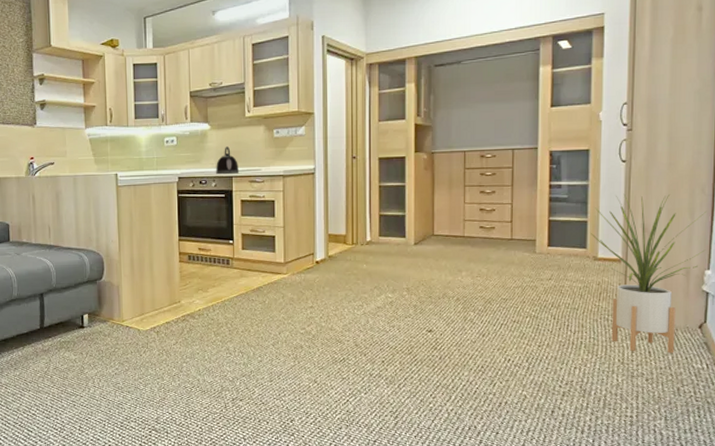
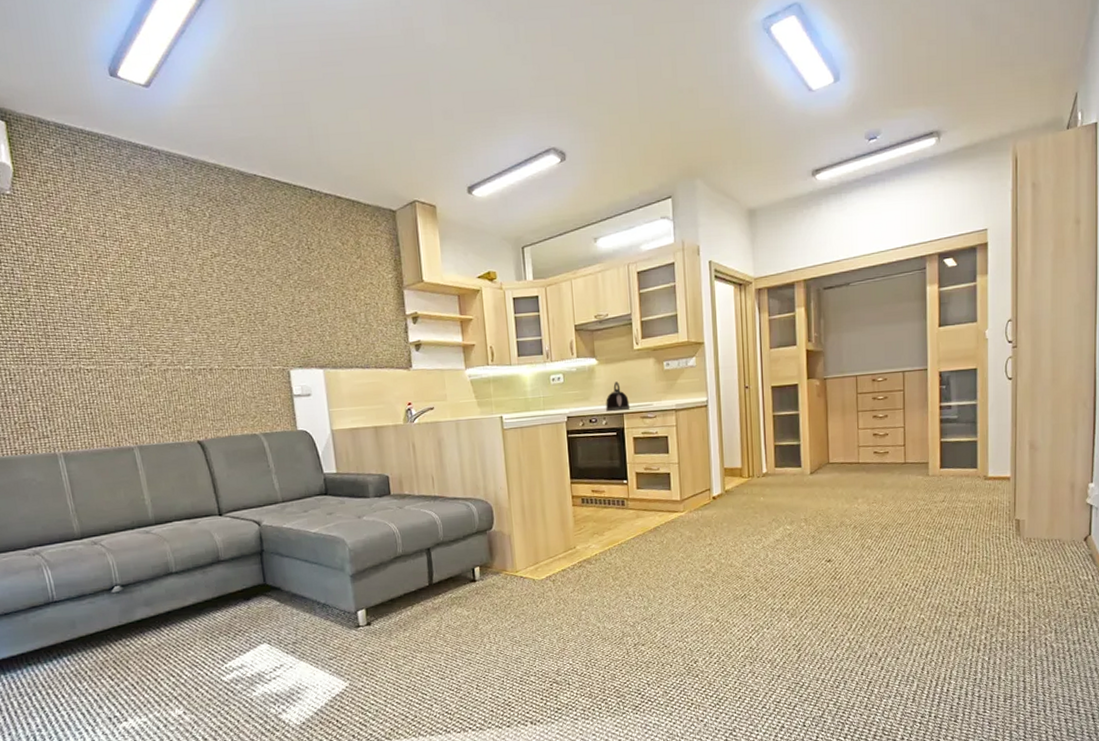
house plant: present [591,193,707,353] -> none [981,410,1089,568]

